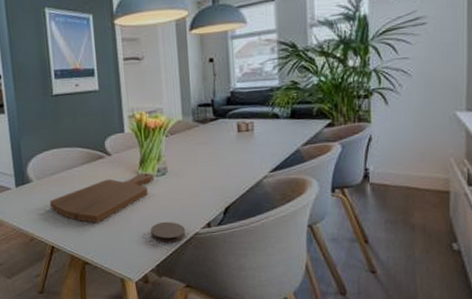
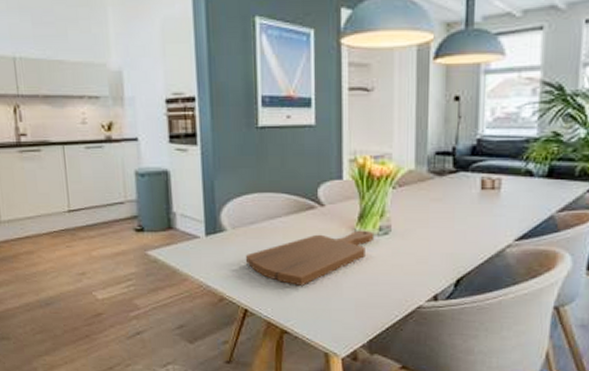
coaster: present [151,221,185,243] -> none [365,290,406,315]

